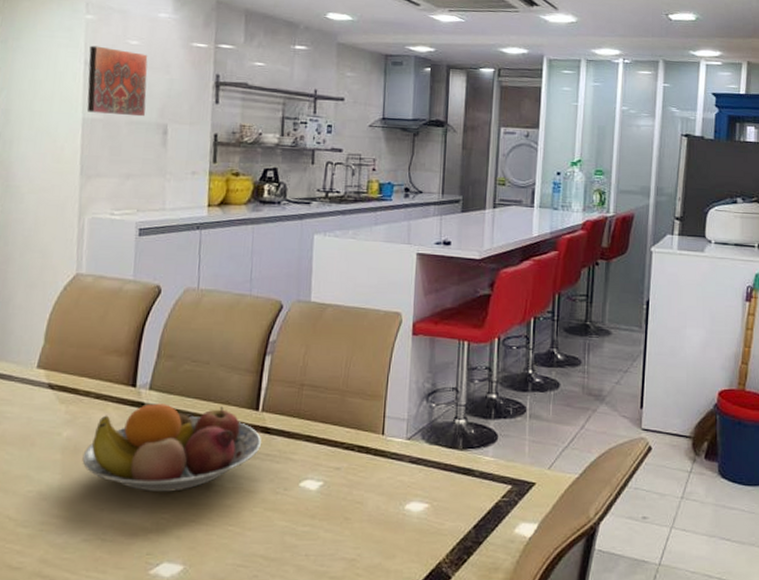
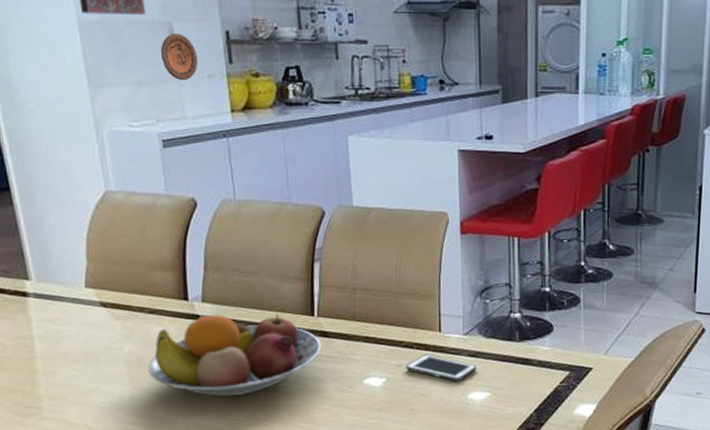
decorative plate: none [152,133,185,176] -> present [161,33,198,81]
cell phone: none [344,458,418,490] -> present [405,354,477,382]

